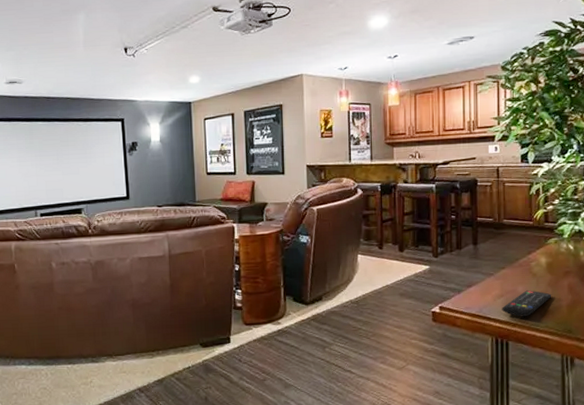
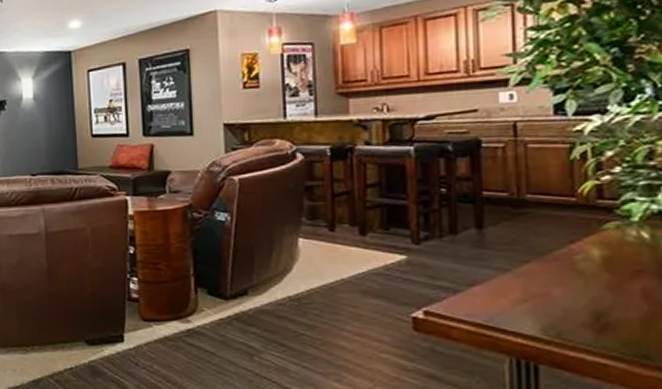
remote control: present [502,290,552,317] -> none [526,294,613,332]

